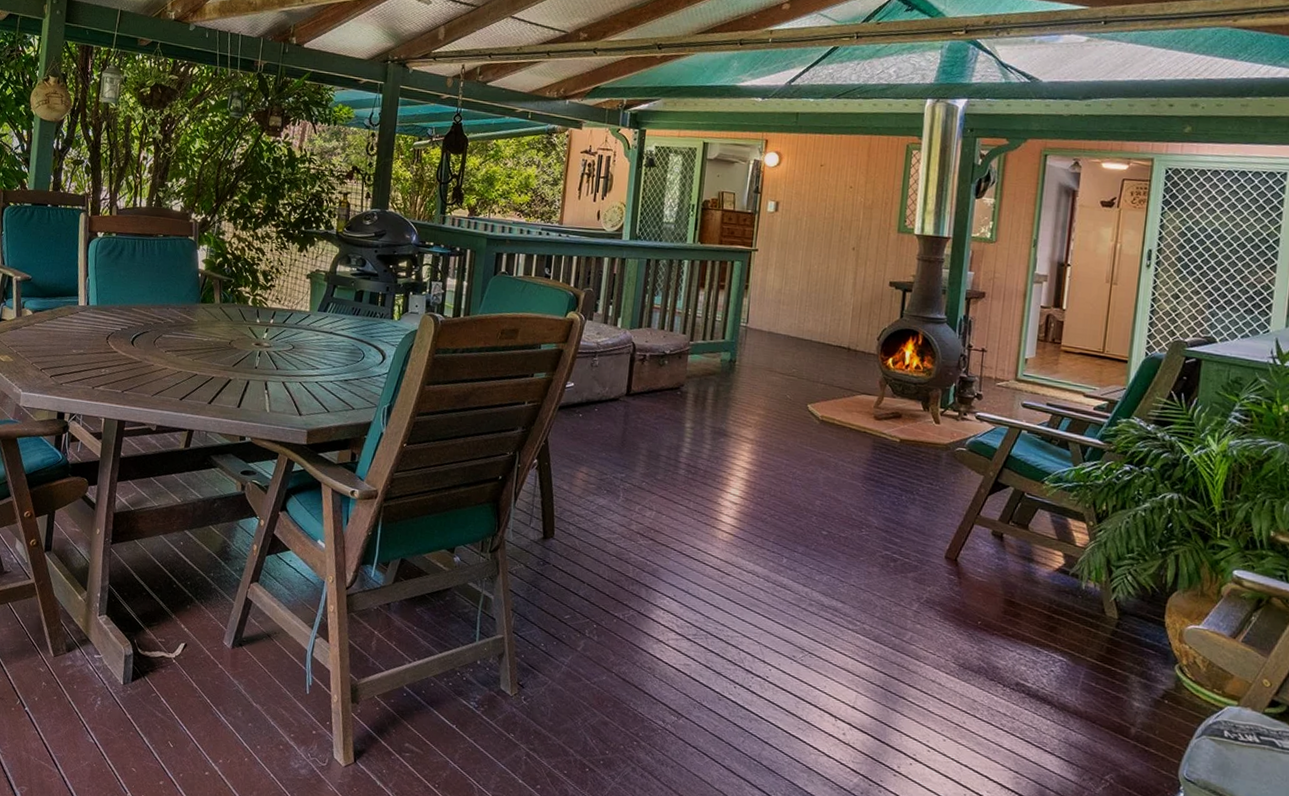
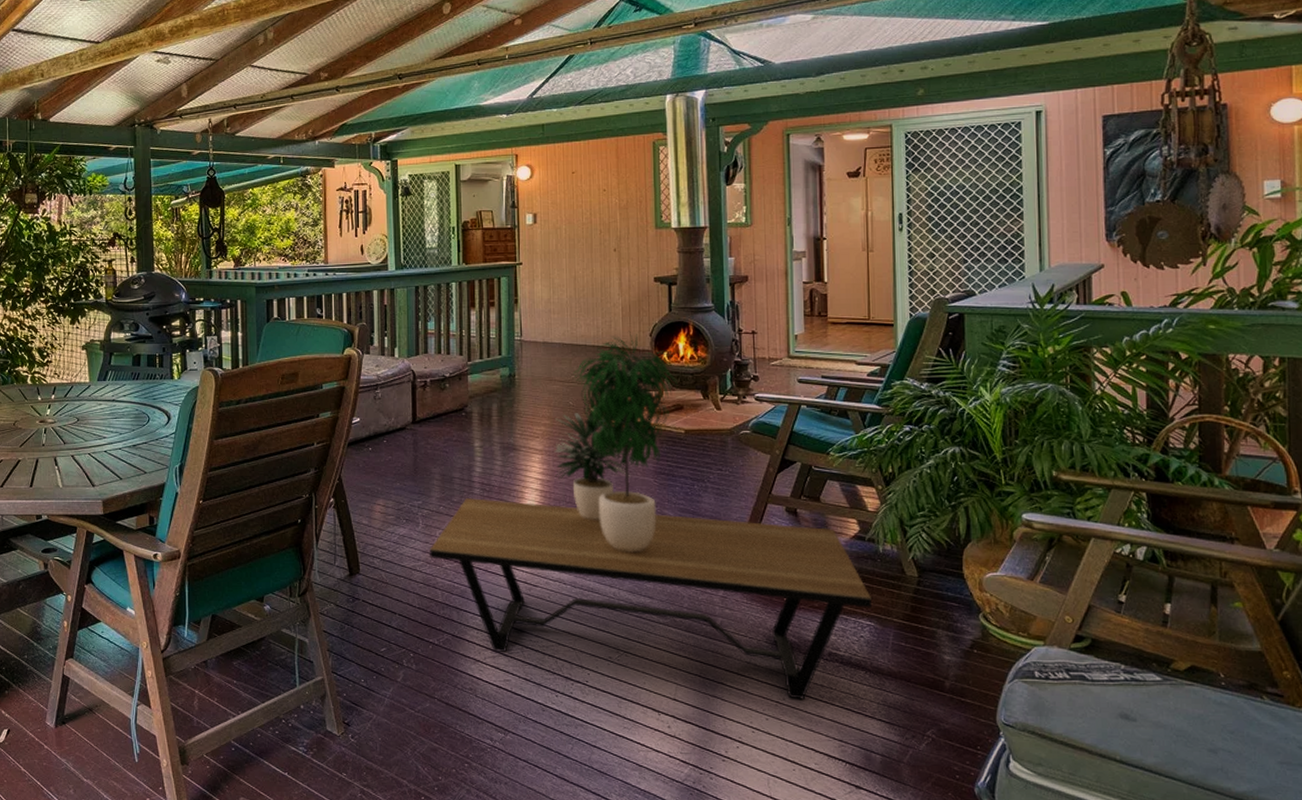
coffee table: none [625,477,1067,726] -> present [428,498,872,699]
potted plant: none [763,331,904,556] -> present [554,330,679,553]

